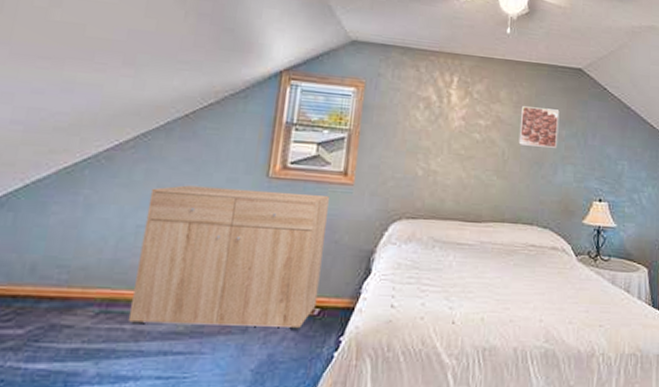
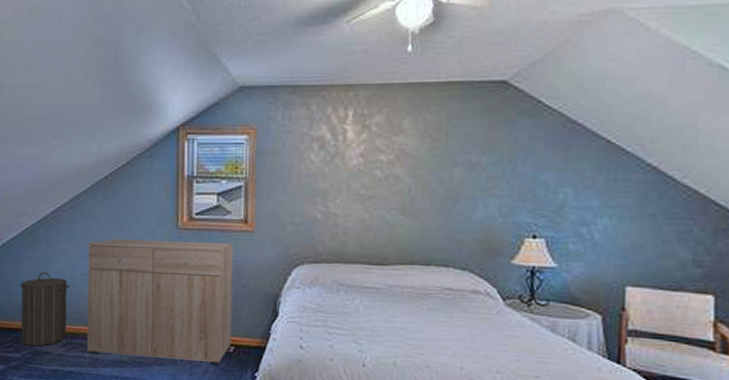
laundry hamper: none [28,221,116,319] -> present [21,271,69,347]
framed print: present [518,106,560,148] -> none [427,134,478,179]

